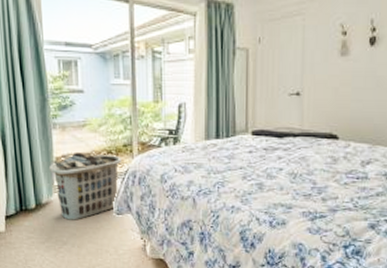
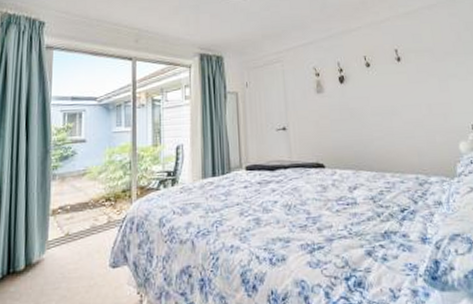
clothes hamper: present [48,153,121,220] -> none [43,202,120,280]

